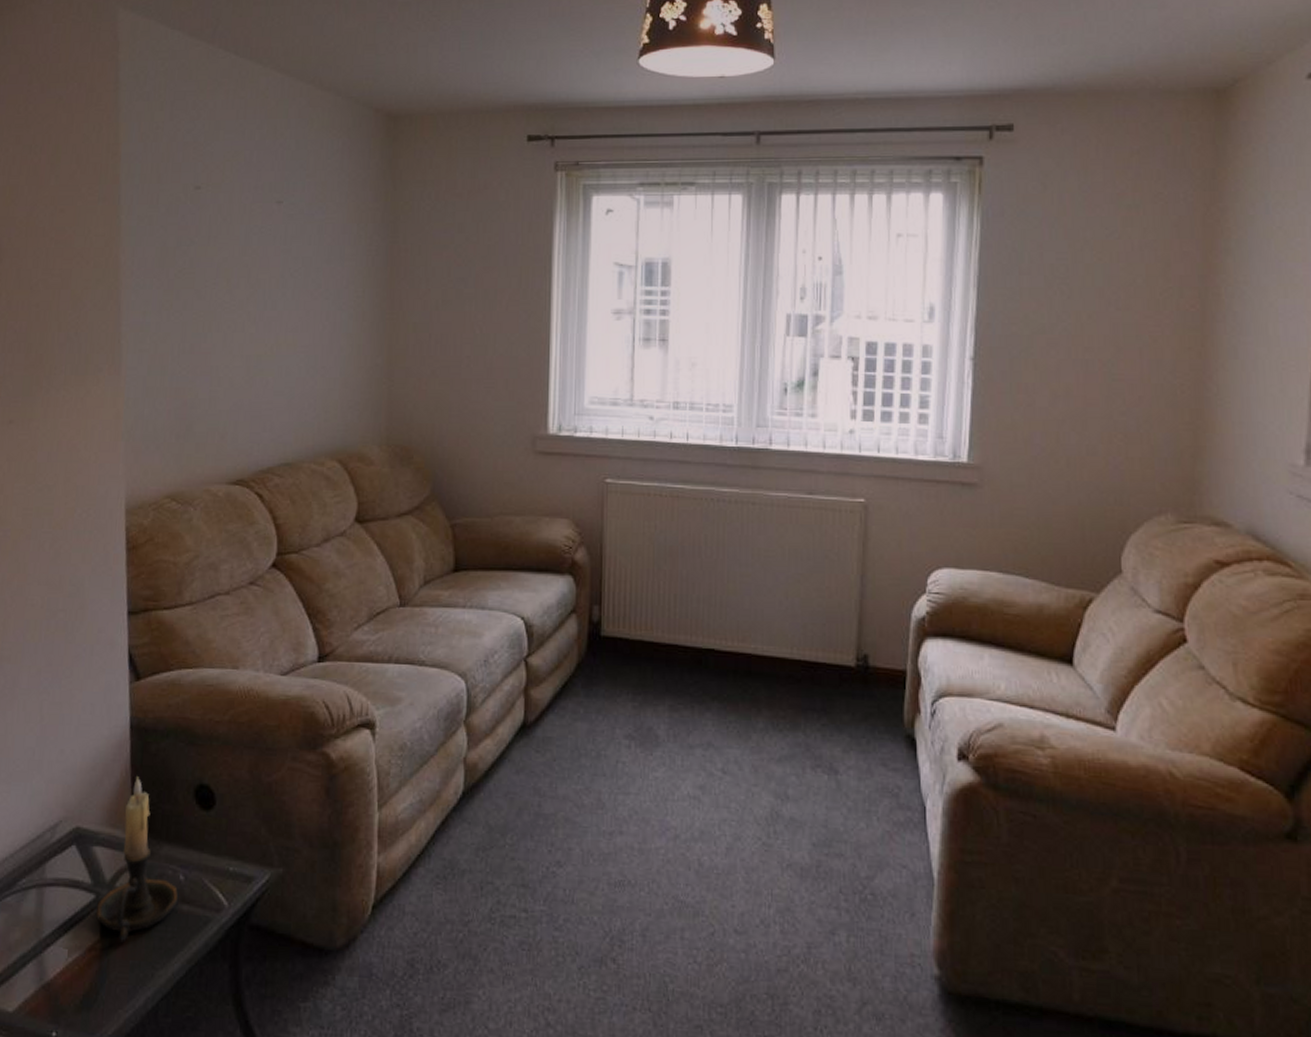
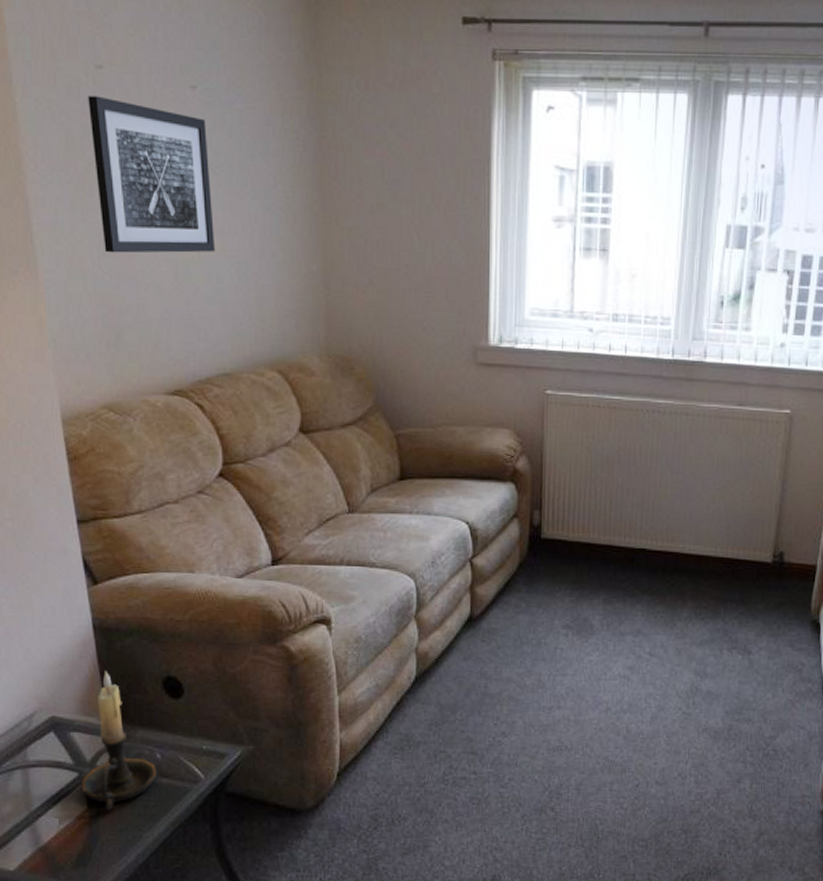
wall art: none [184,212,288,350] -> present [88,96,215,253]

